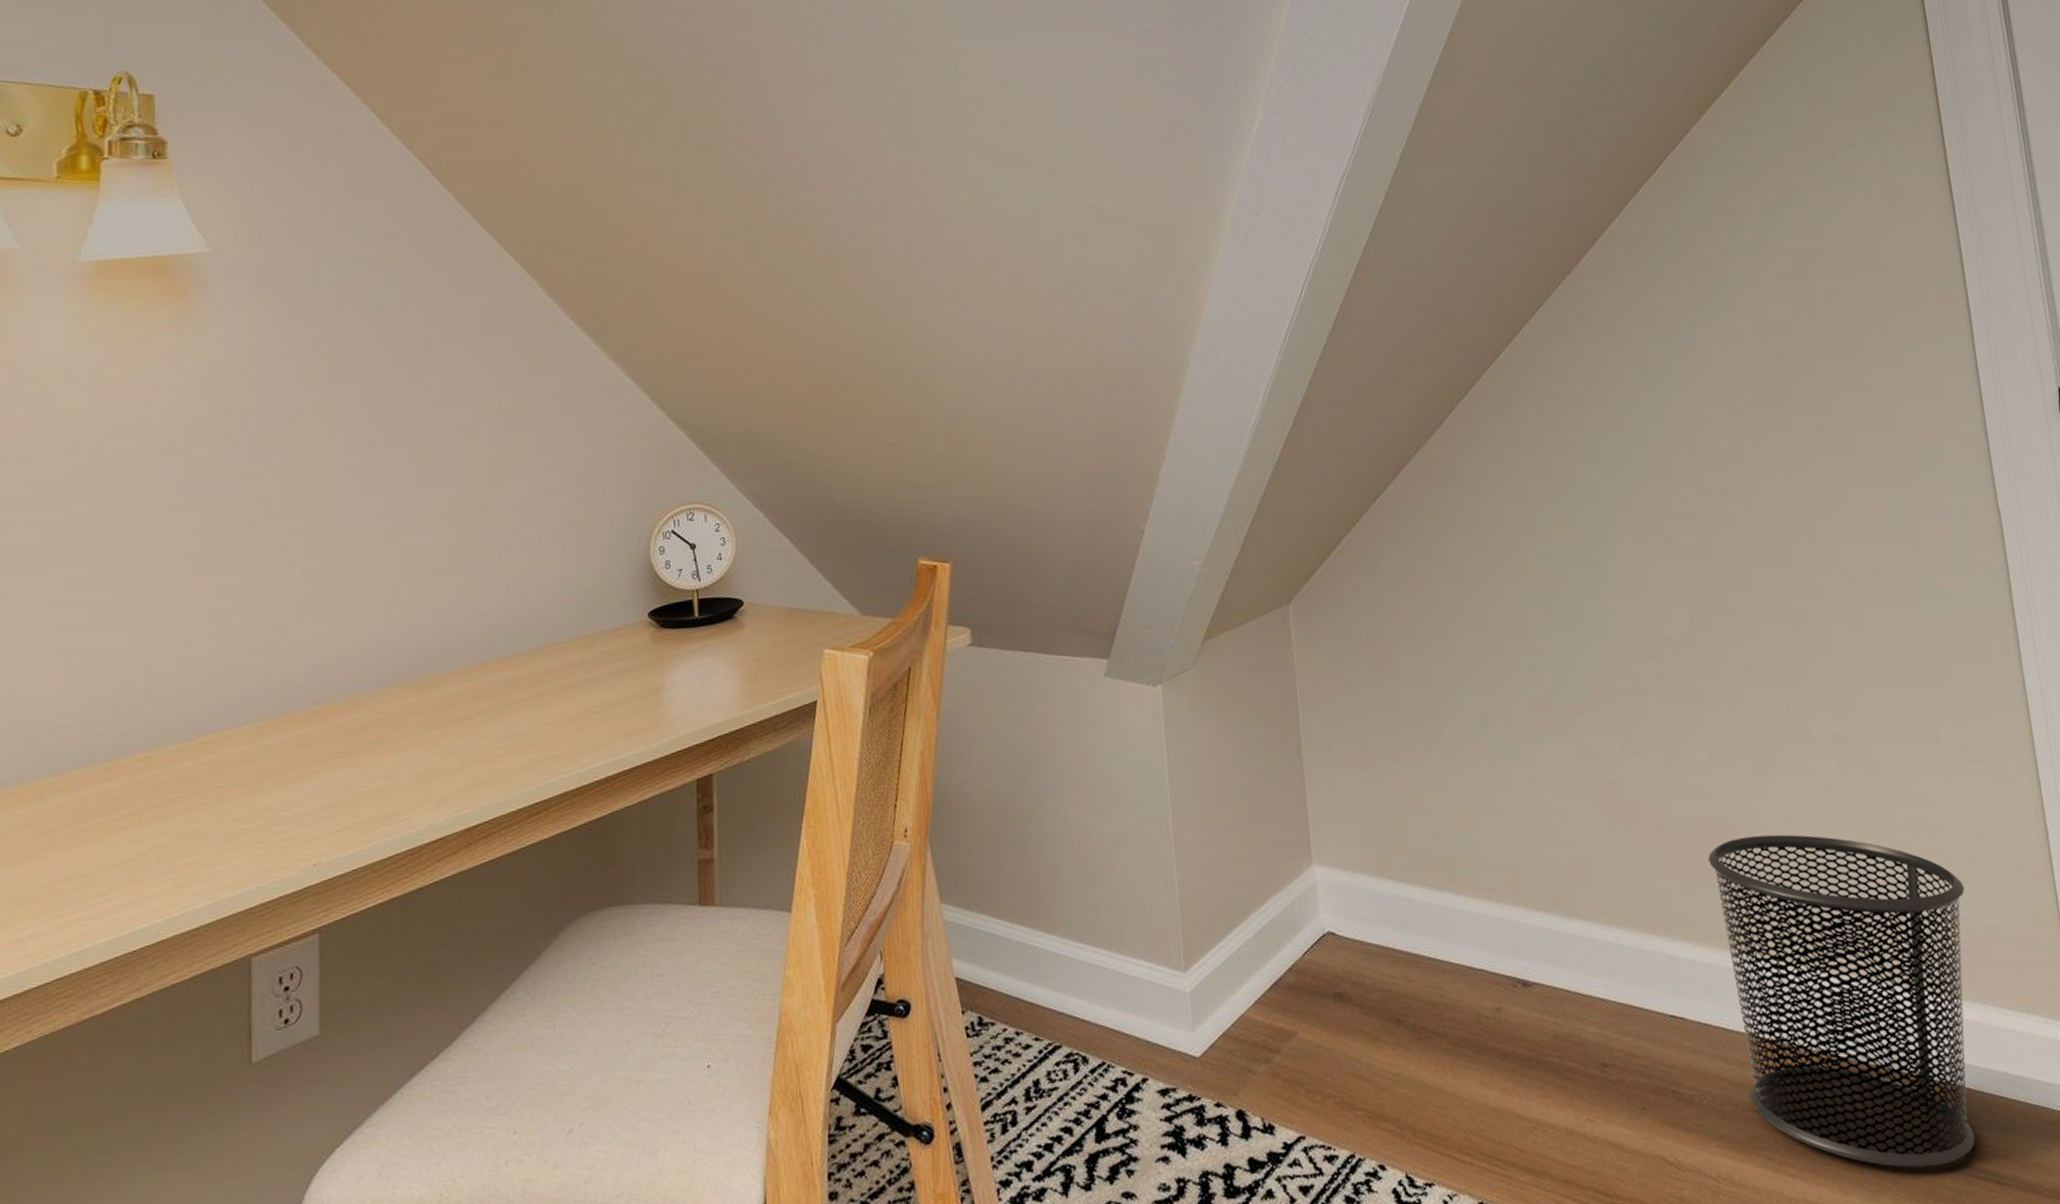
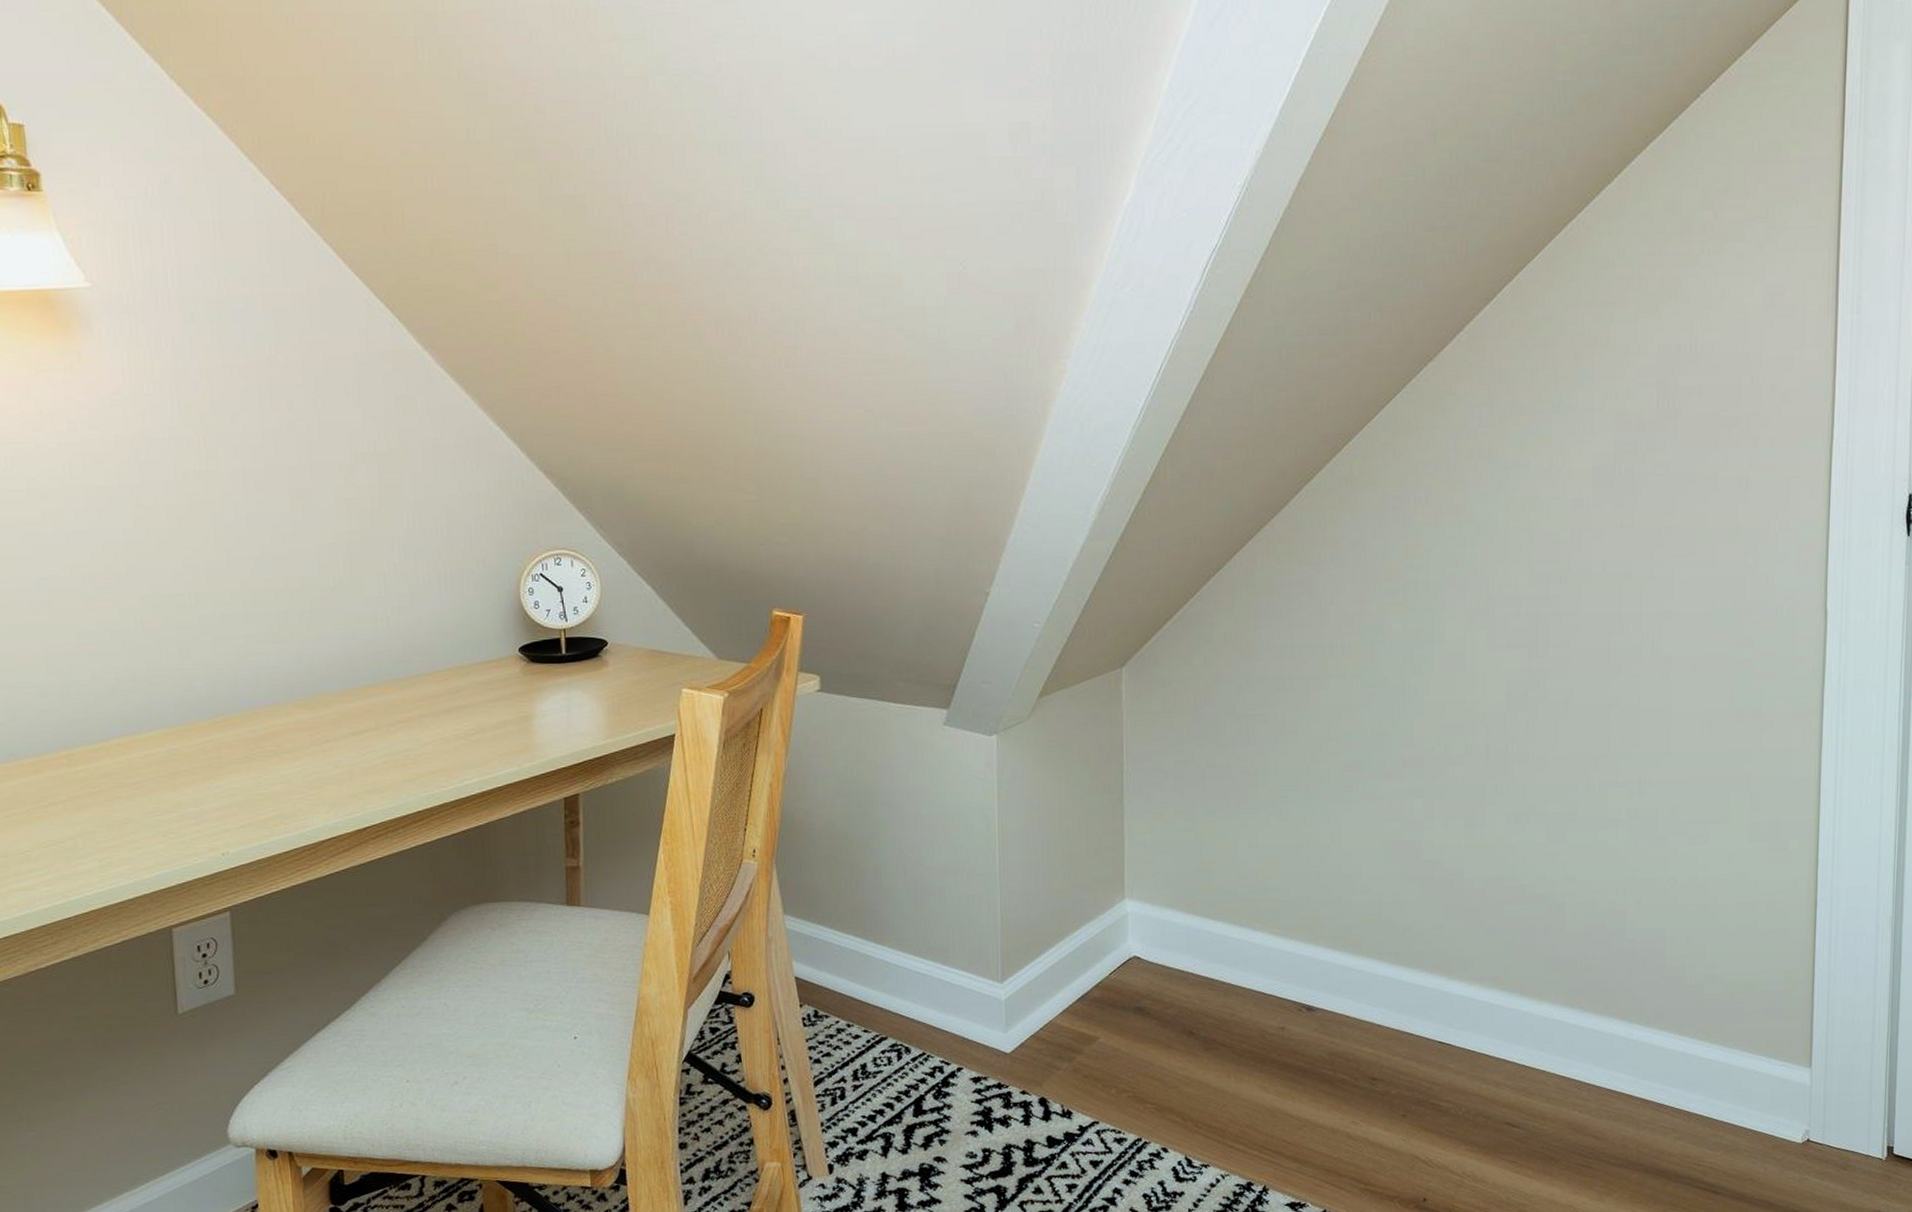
waste bin: present [1707,834,1976,1168] -> none [1492,894,1729,1177]

